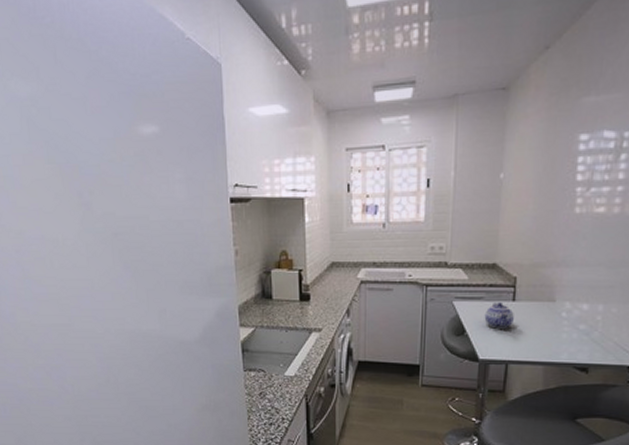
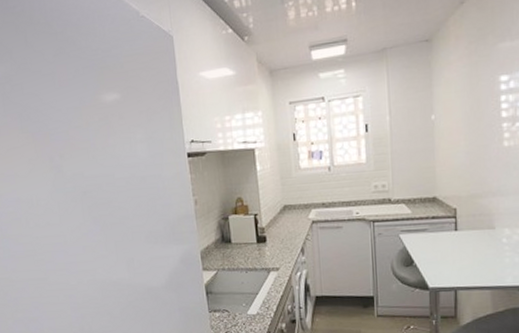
teapot: present [484,302,514,329] -> none [430,233,458,258]

